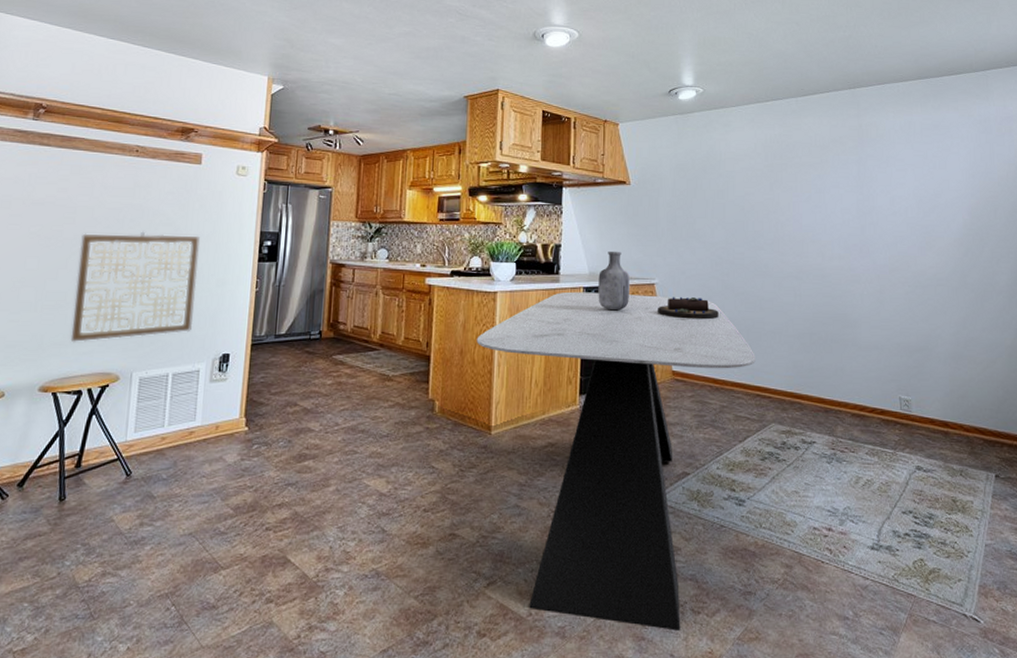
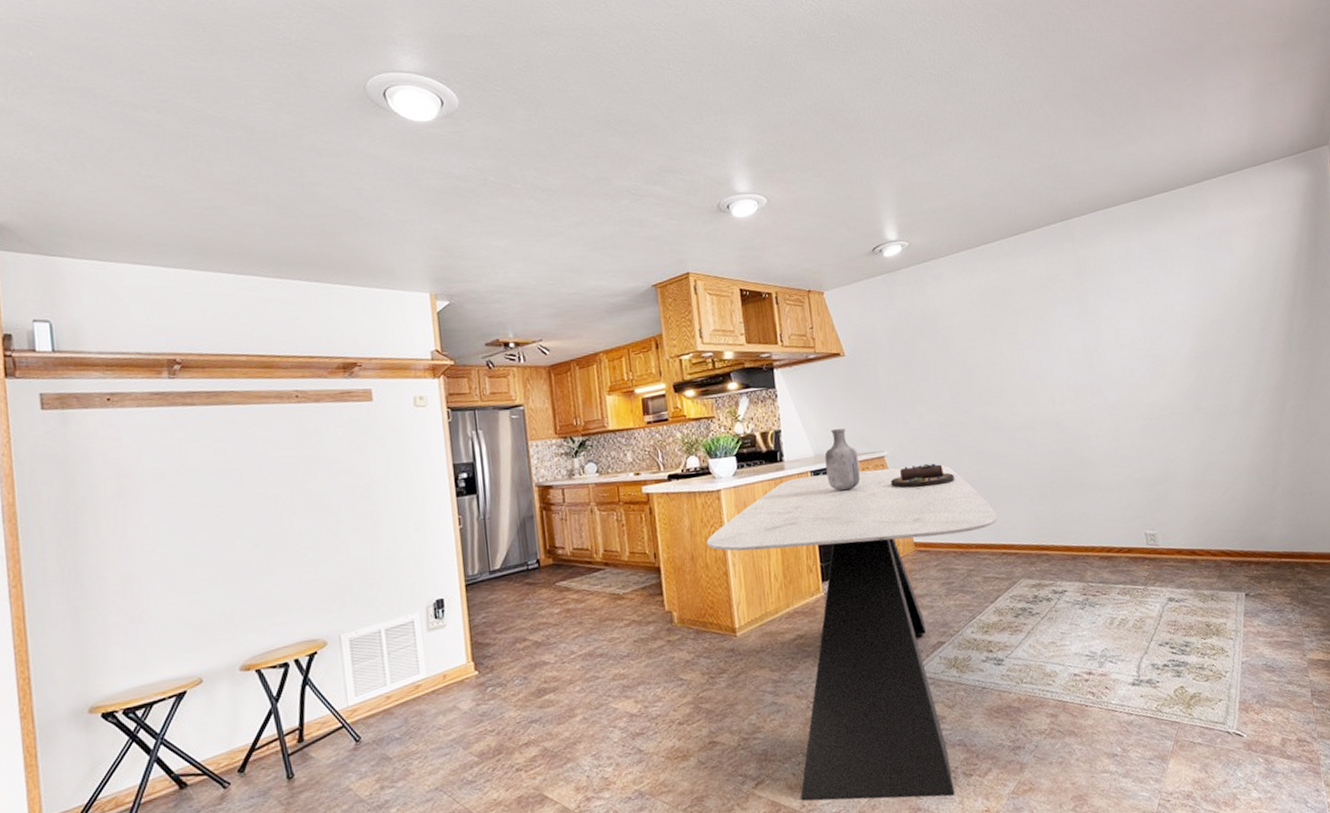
wall art: present [70,231,200,343] -> none [253,480,397,615]

